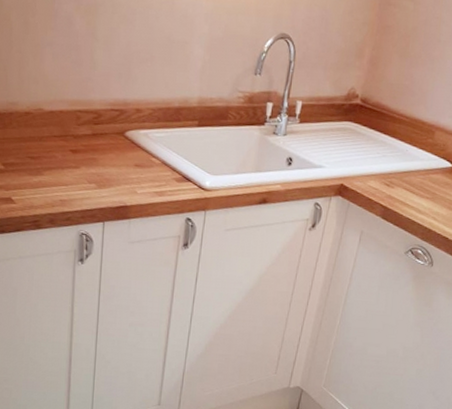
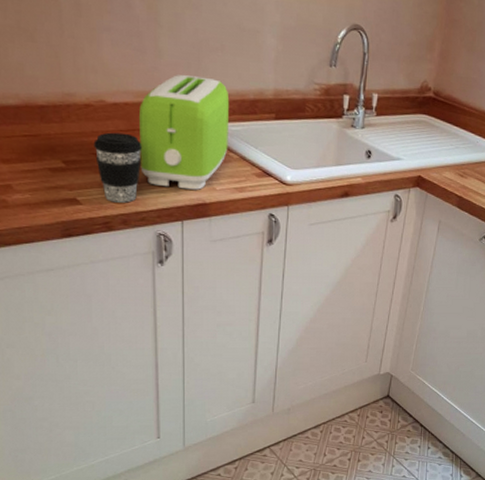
coffee cup: none [30,137,73,203] -> present [93,132,143,203]
toaster: none [69,85,156,193] -> present [138,75,230,190]

